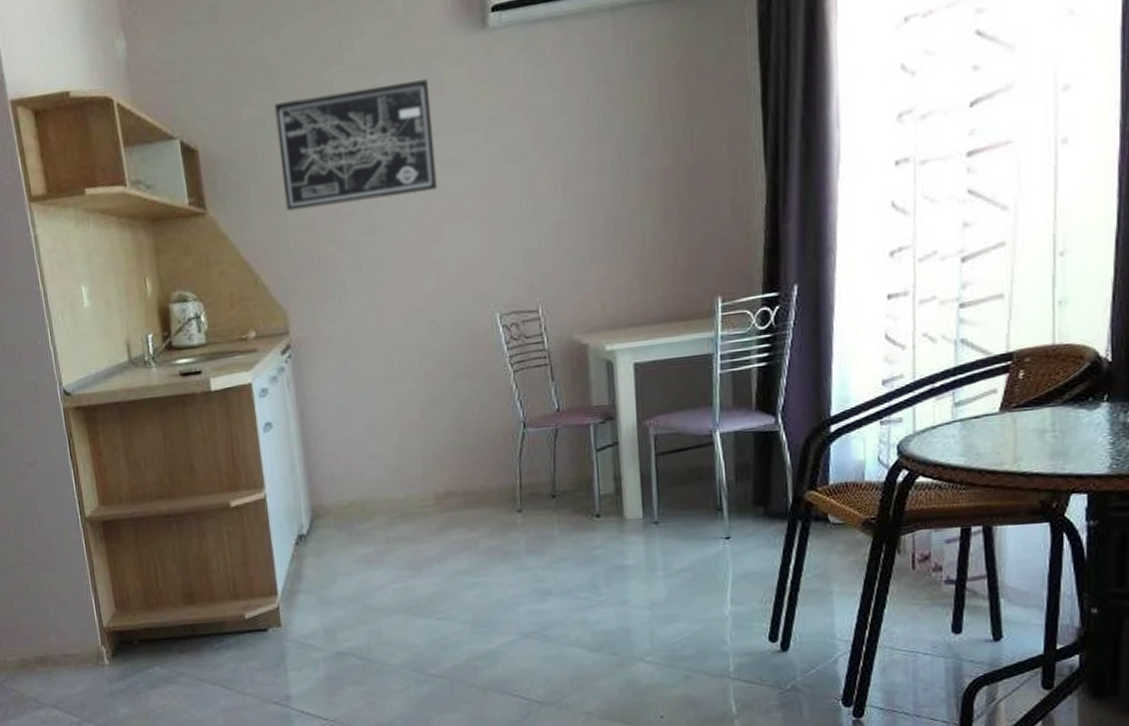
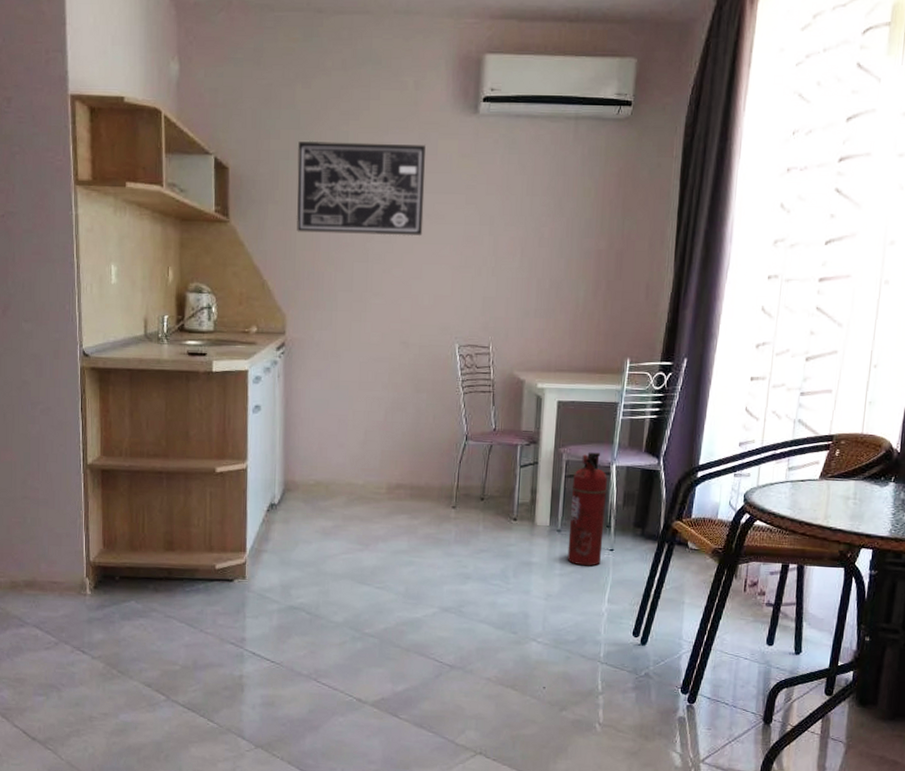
fire extinguisher: none [665,419,715,562] -> present [567,452,608,566]

